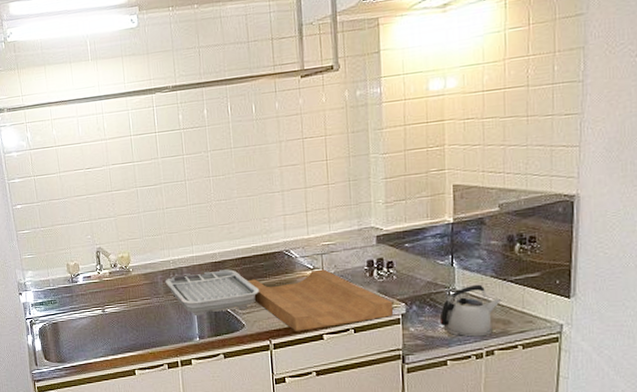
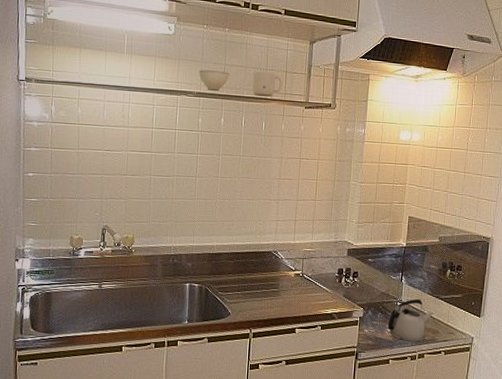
dish rack: present [165,269,260,317] -> none [164,260,248,301]
bowl: none [170,55,207,82] -> present [198,69,231,92]
mug: none [233,43,270,76] -> present [252,71,283,97]
cutting board: present [247,269,394,332] -> none [238,271,354,324]

